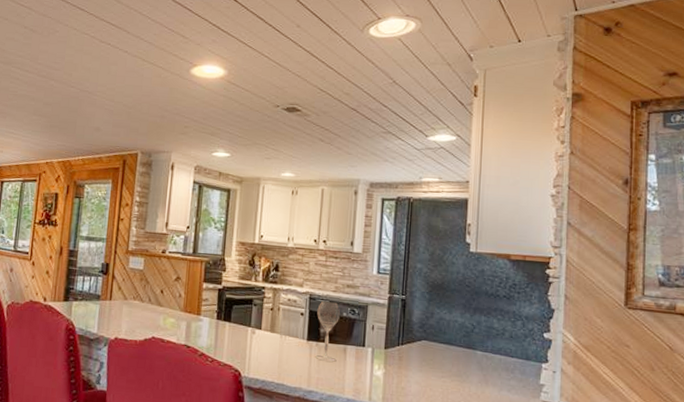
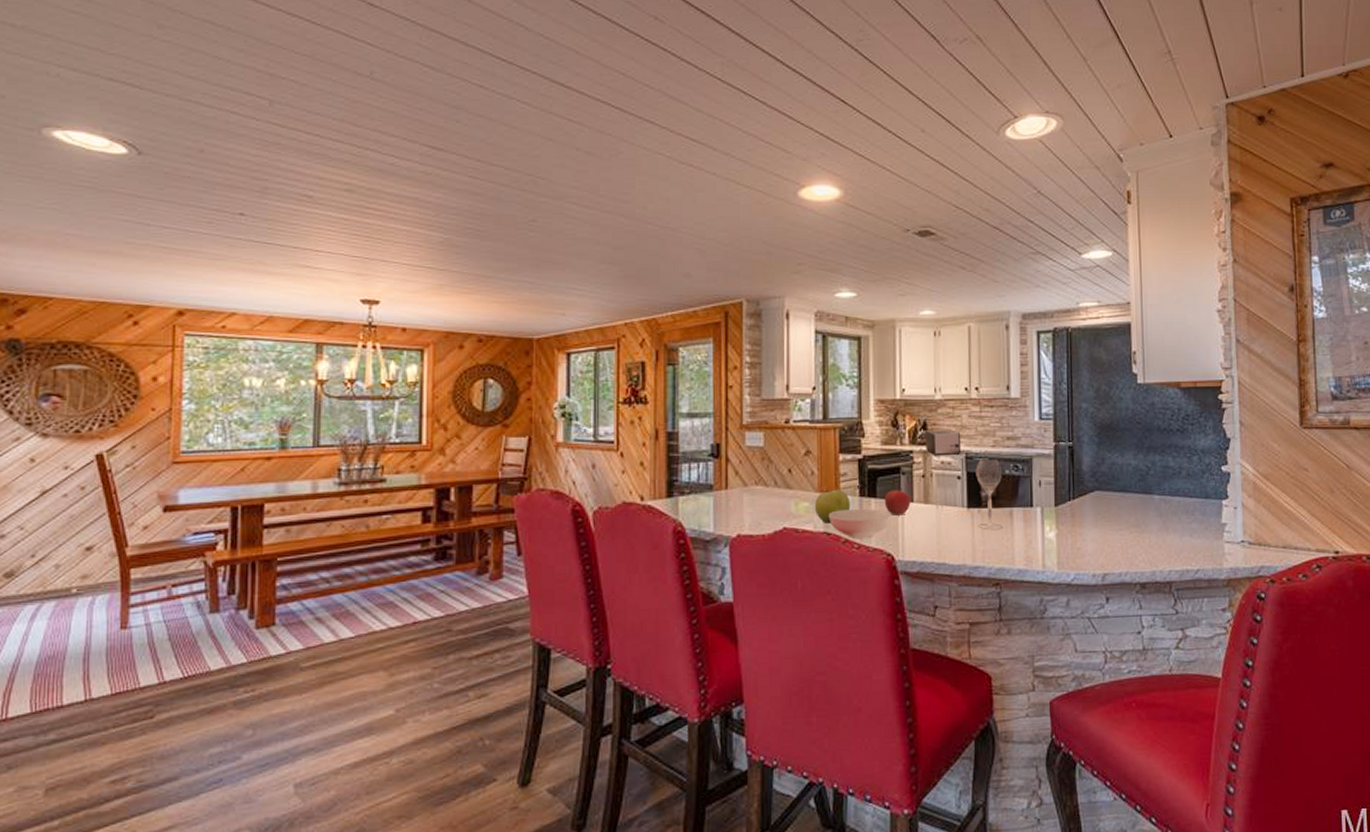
fruit: none [178,310,209,338] -> present [814,489,851,523]
bowl: none [189,328,242,355] -> present [828,508,891,540]
fruit: none [236,317,259,340] -> present [884,488,911,516]
toaster: none [276,271,307,295] -> present [924,430,962,457]

